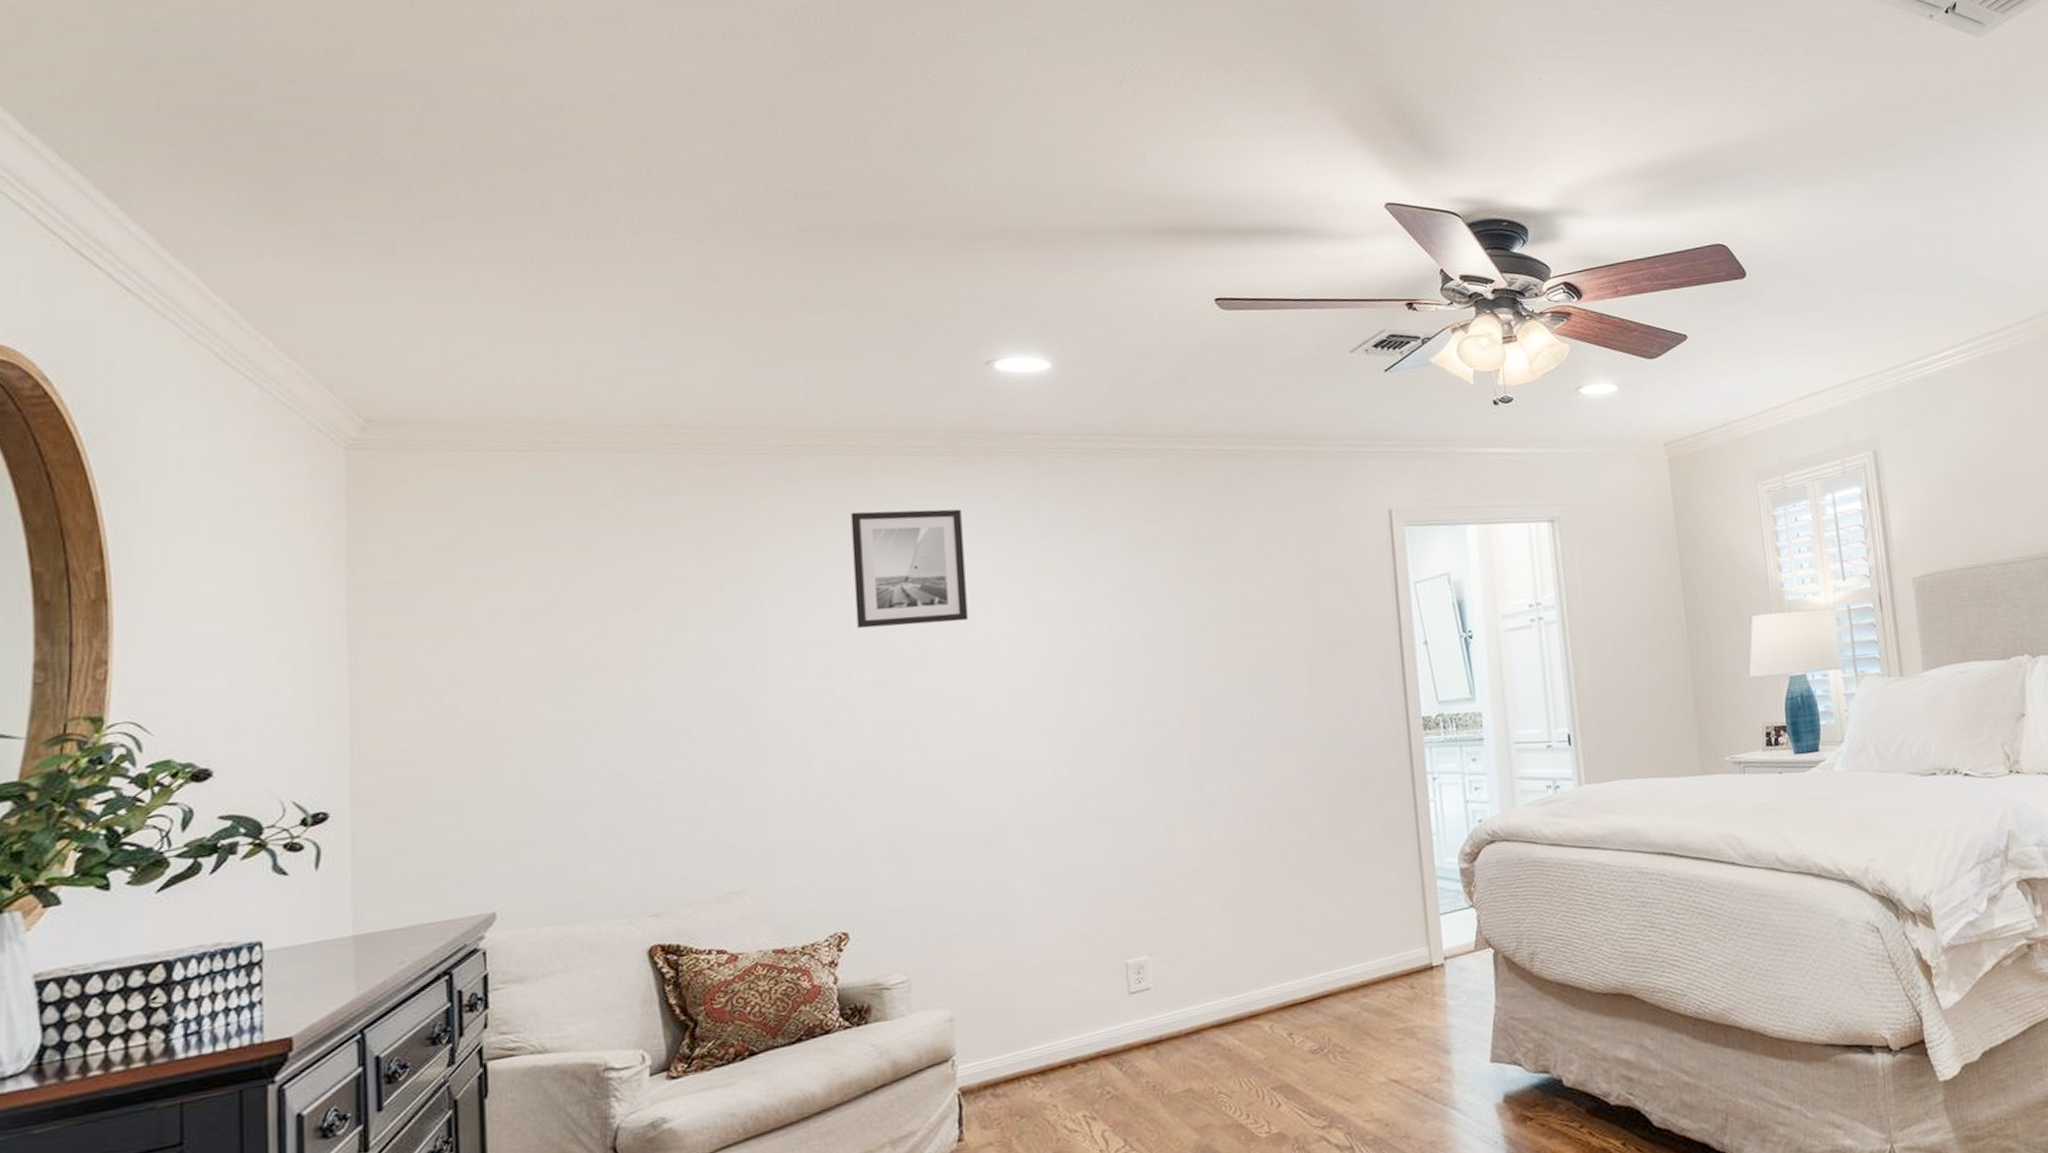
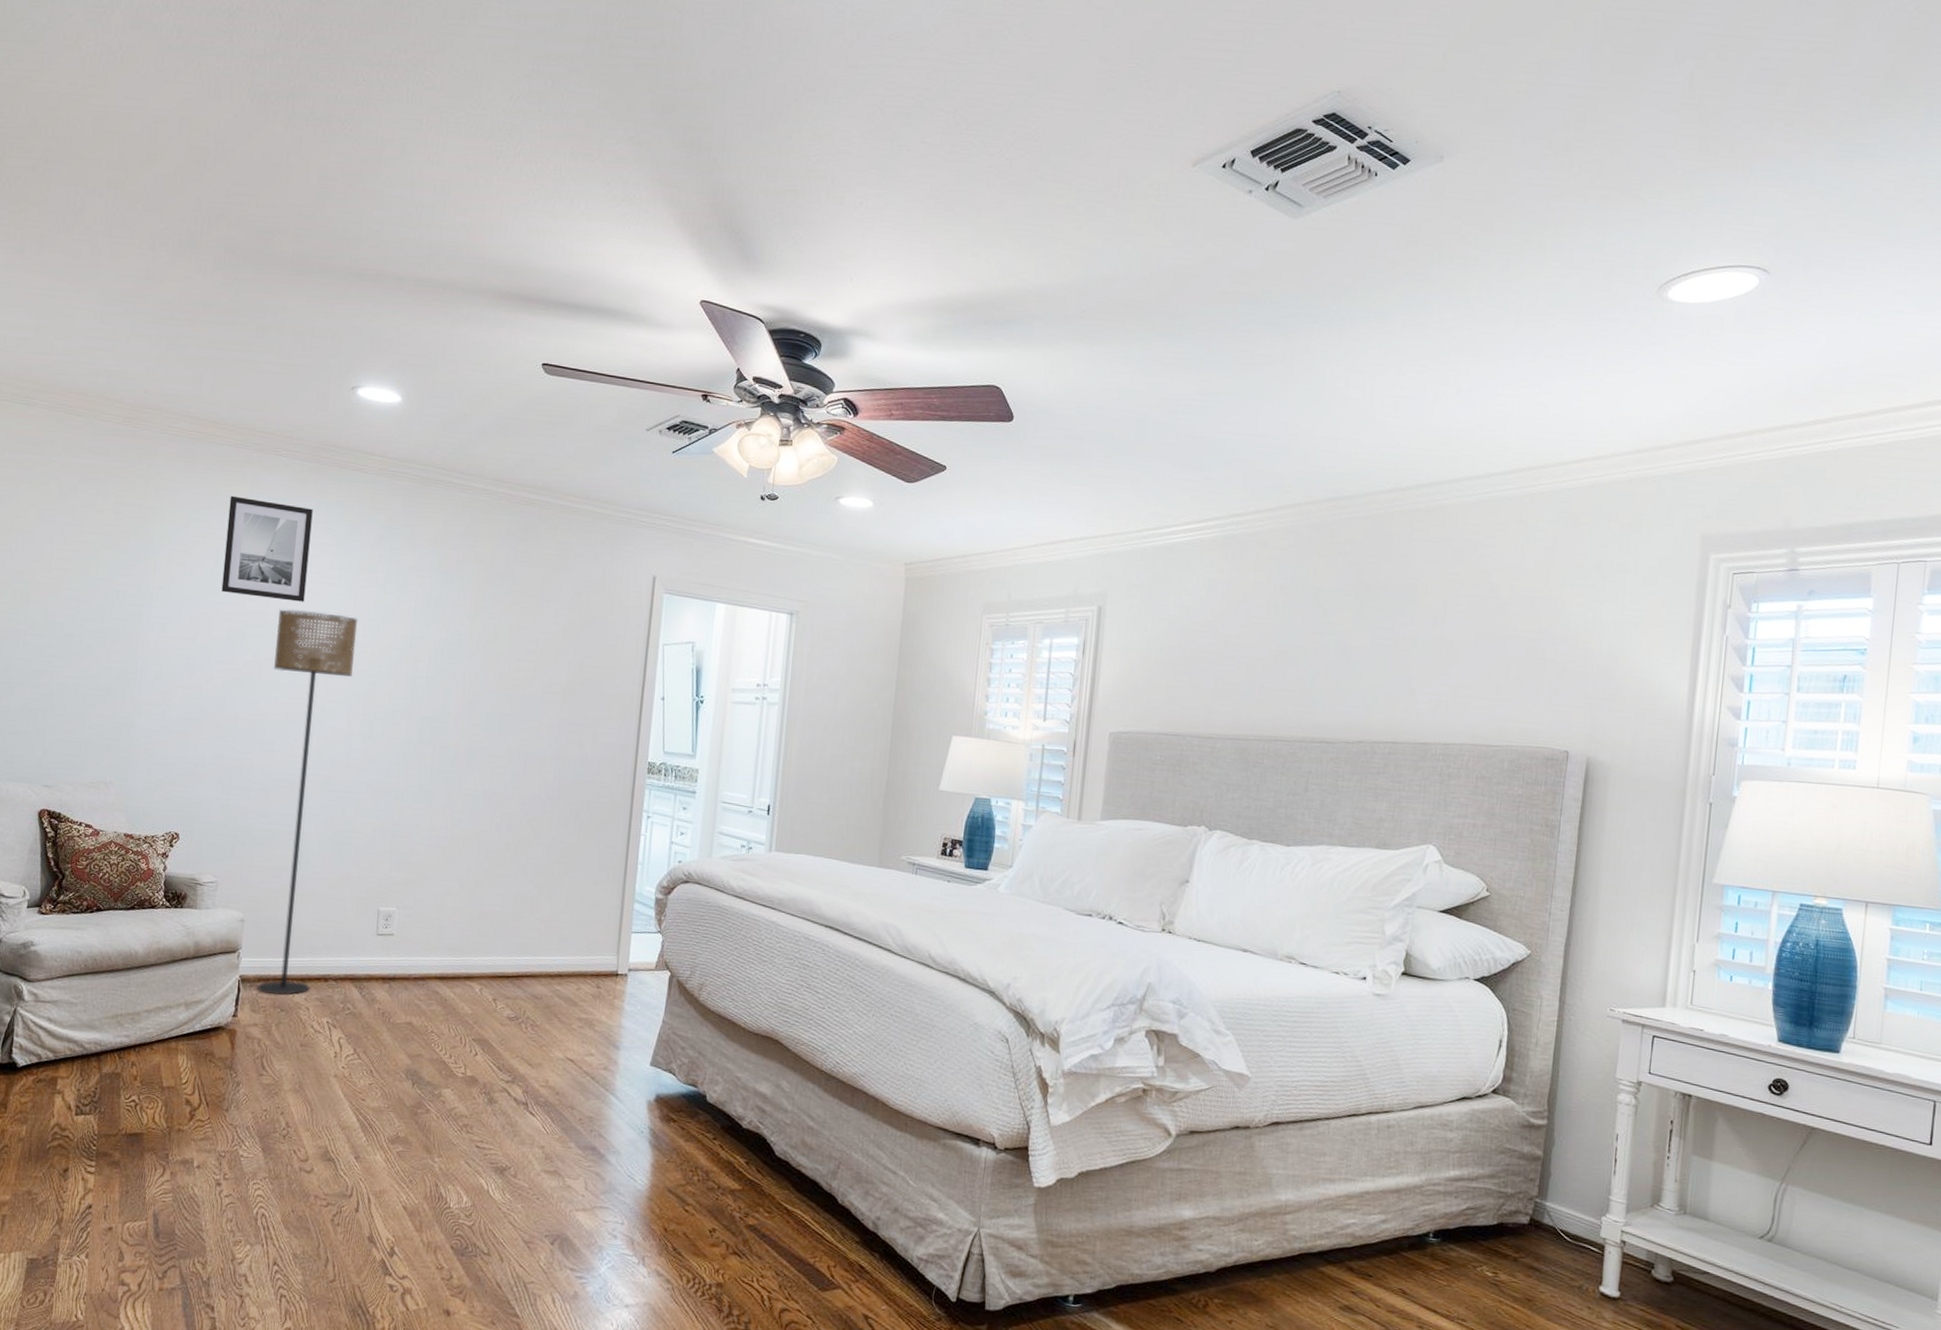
floor lamp: none [937,624,1053,1103] -> present [257,609,357,995]

